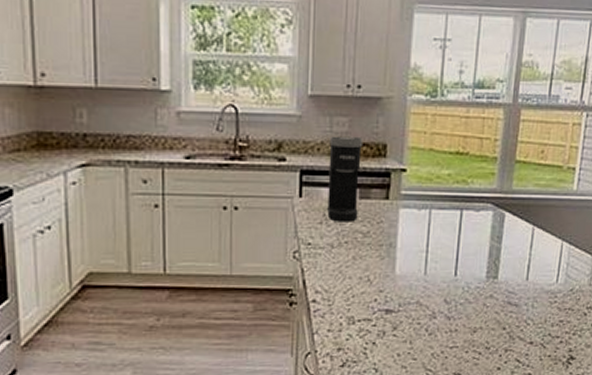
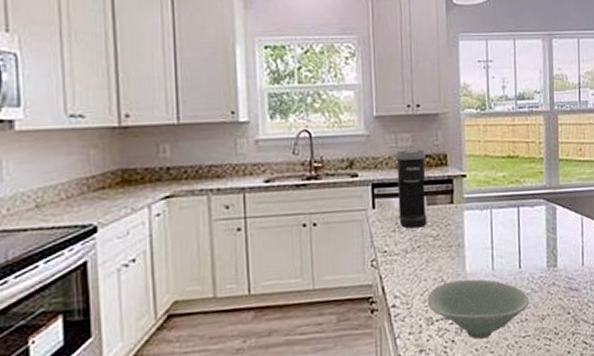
bowl: none [350,282,462,345] -> present [427,279,530,340]

